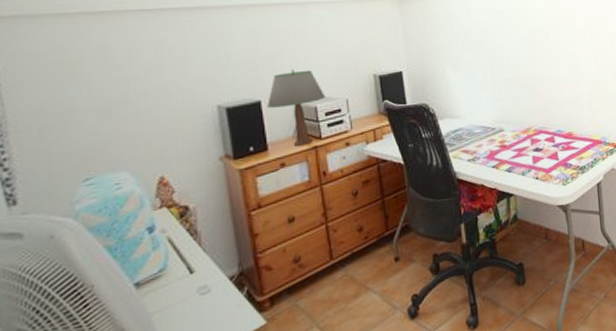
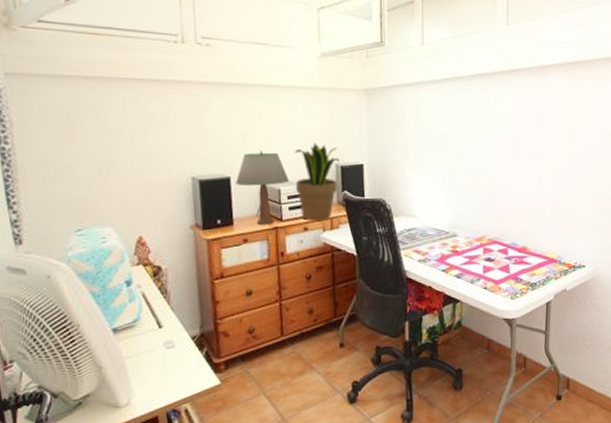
potted plant: none [330,55,377,136] -> present [295,143,340,221]

